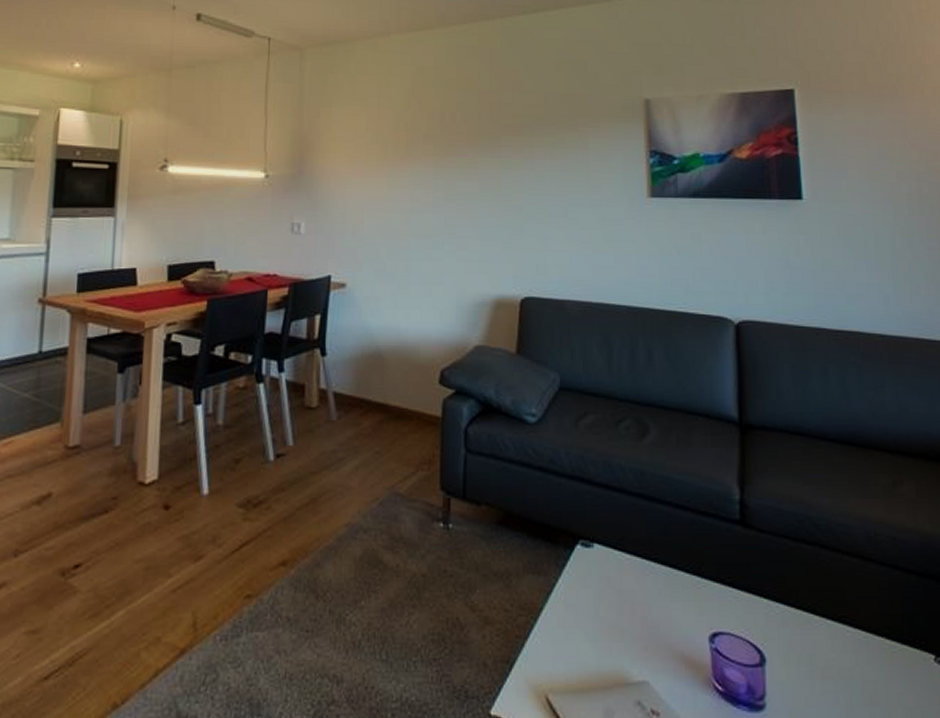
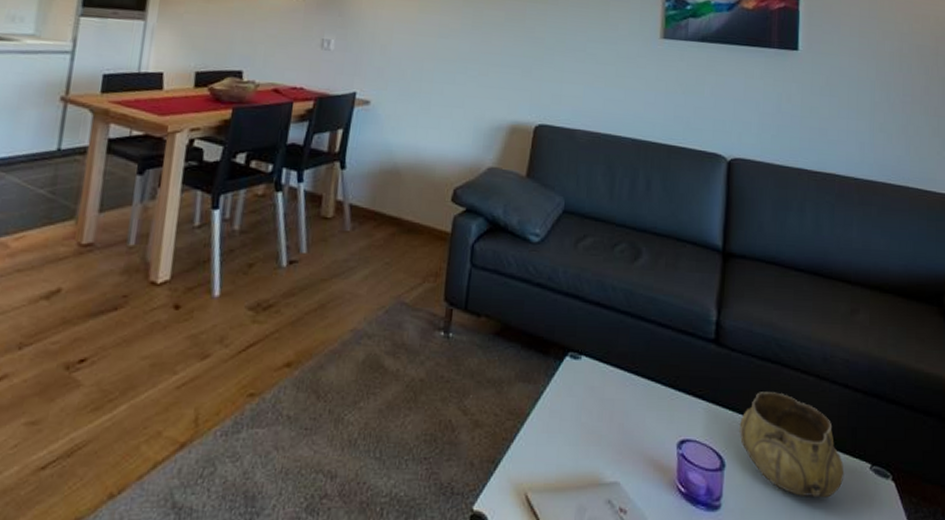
decorative bowl: none [778,577,905,695] -> present [739,392,845,498]

